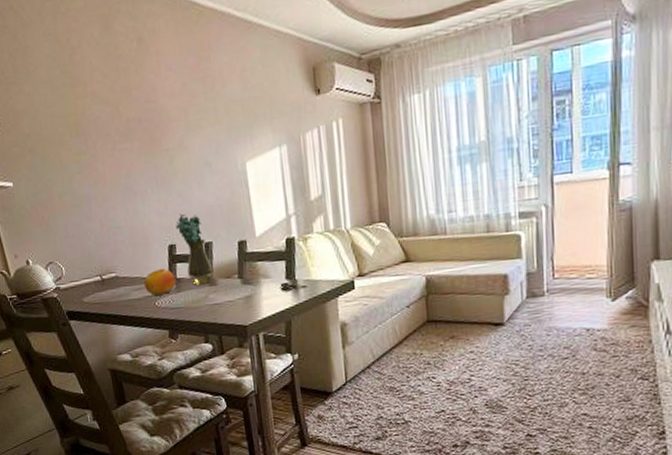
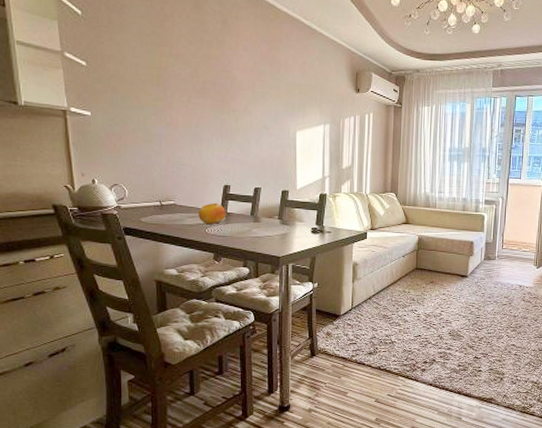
vase: present [175,213,213,286] -> none [233,162,258,221]

